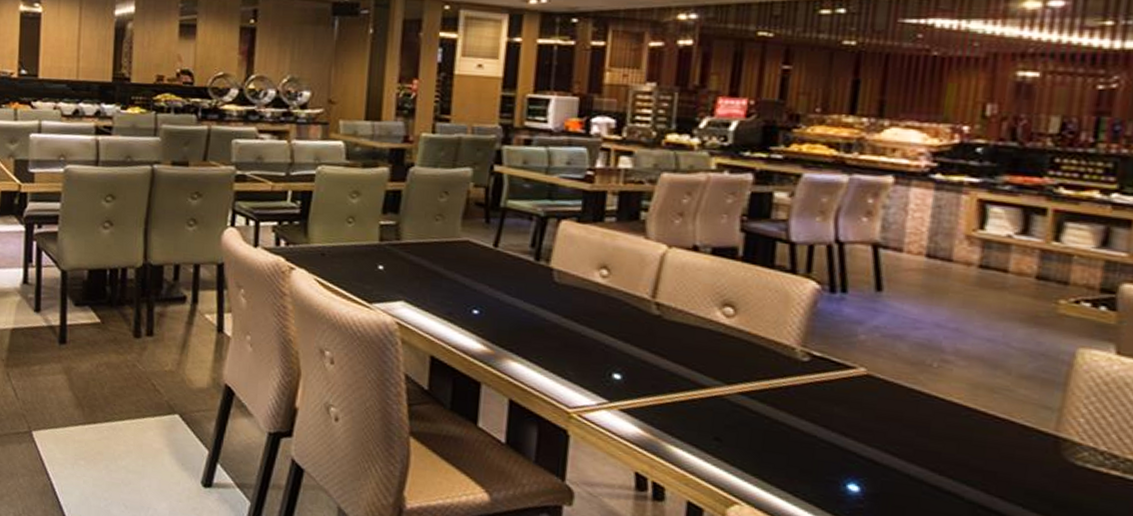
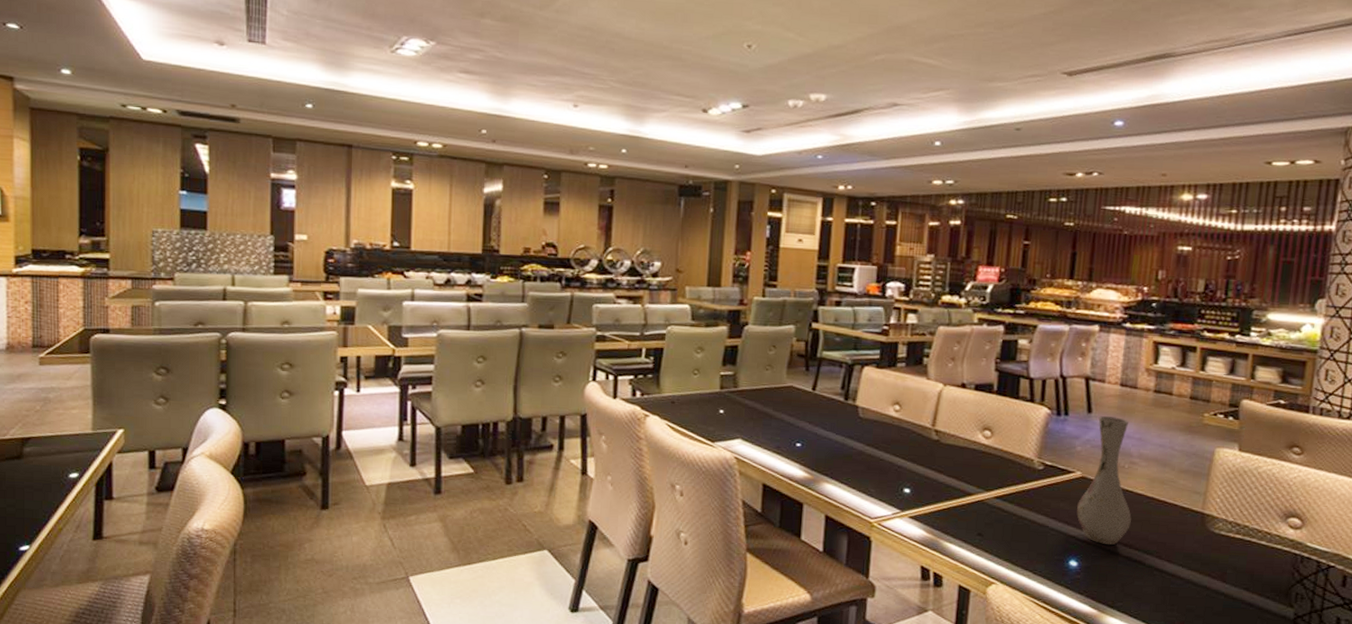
vase: none [858,296,943,469] -> present [1076,416,1132,546]

